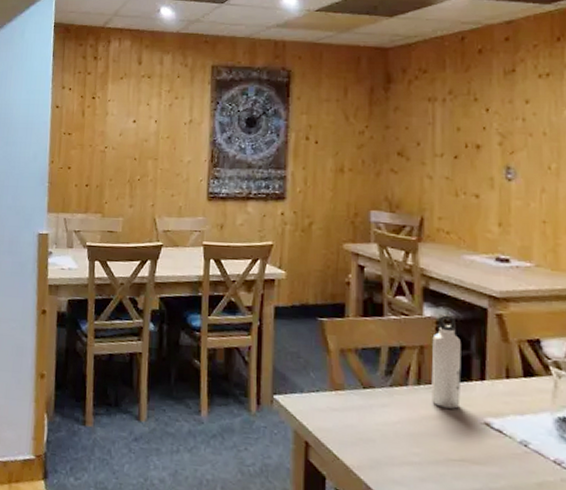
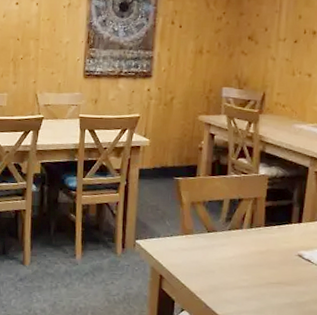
water bottle: present [431,314,462,409] -> none [260,173,286,245]

